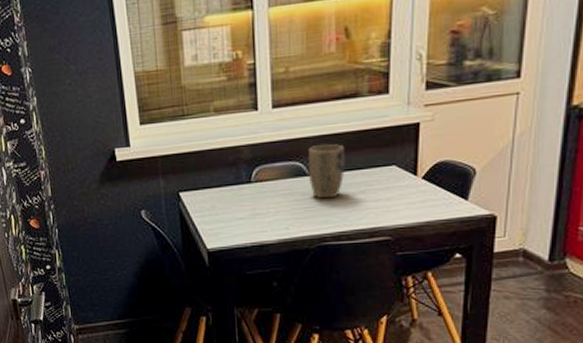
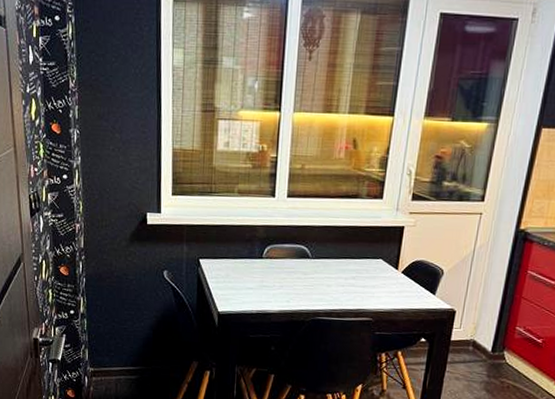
plant pot: present [308,144,345,199] -> none [311,234,343,280]

